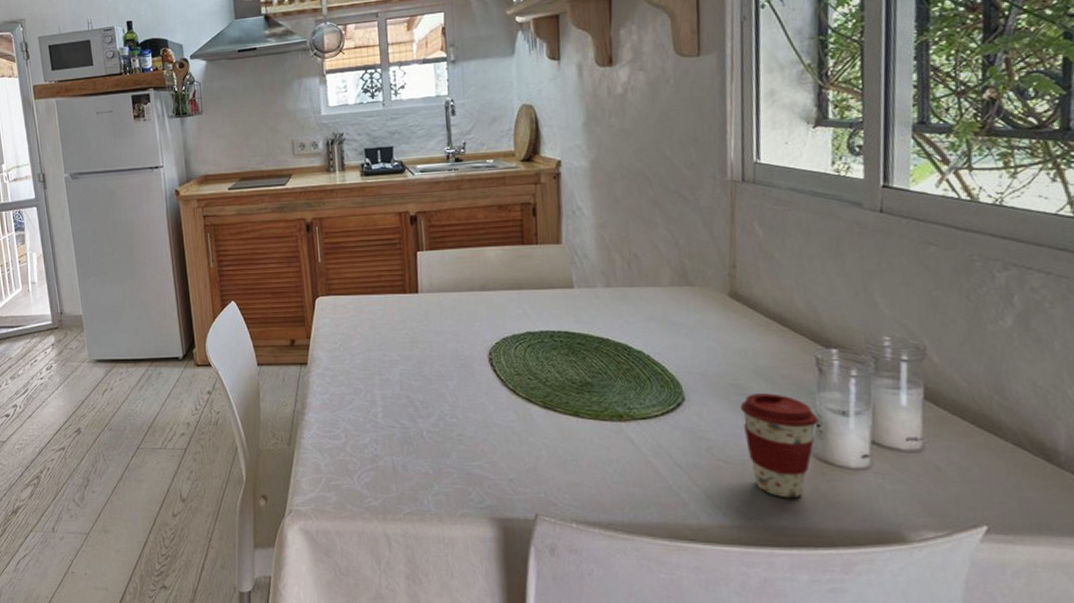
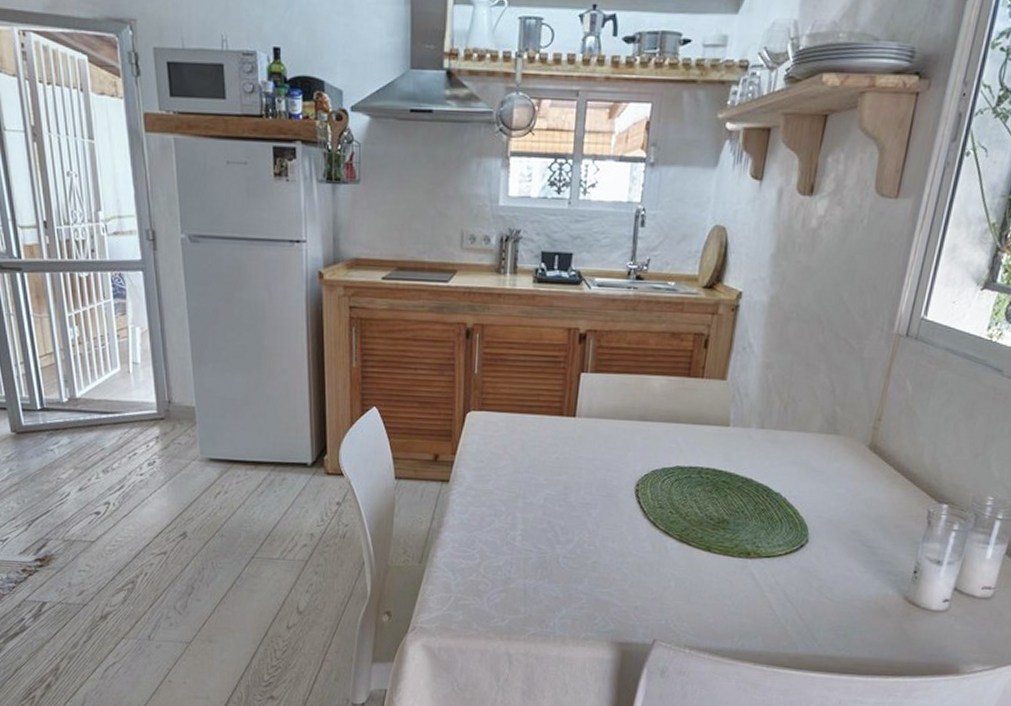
coffee cup: present [740,393,819,499] -> none [851,540,917,634]

